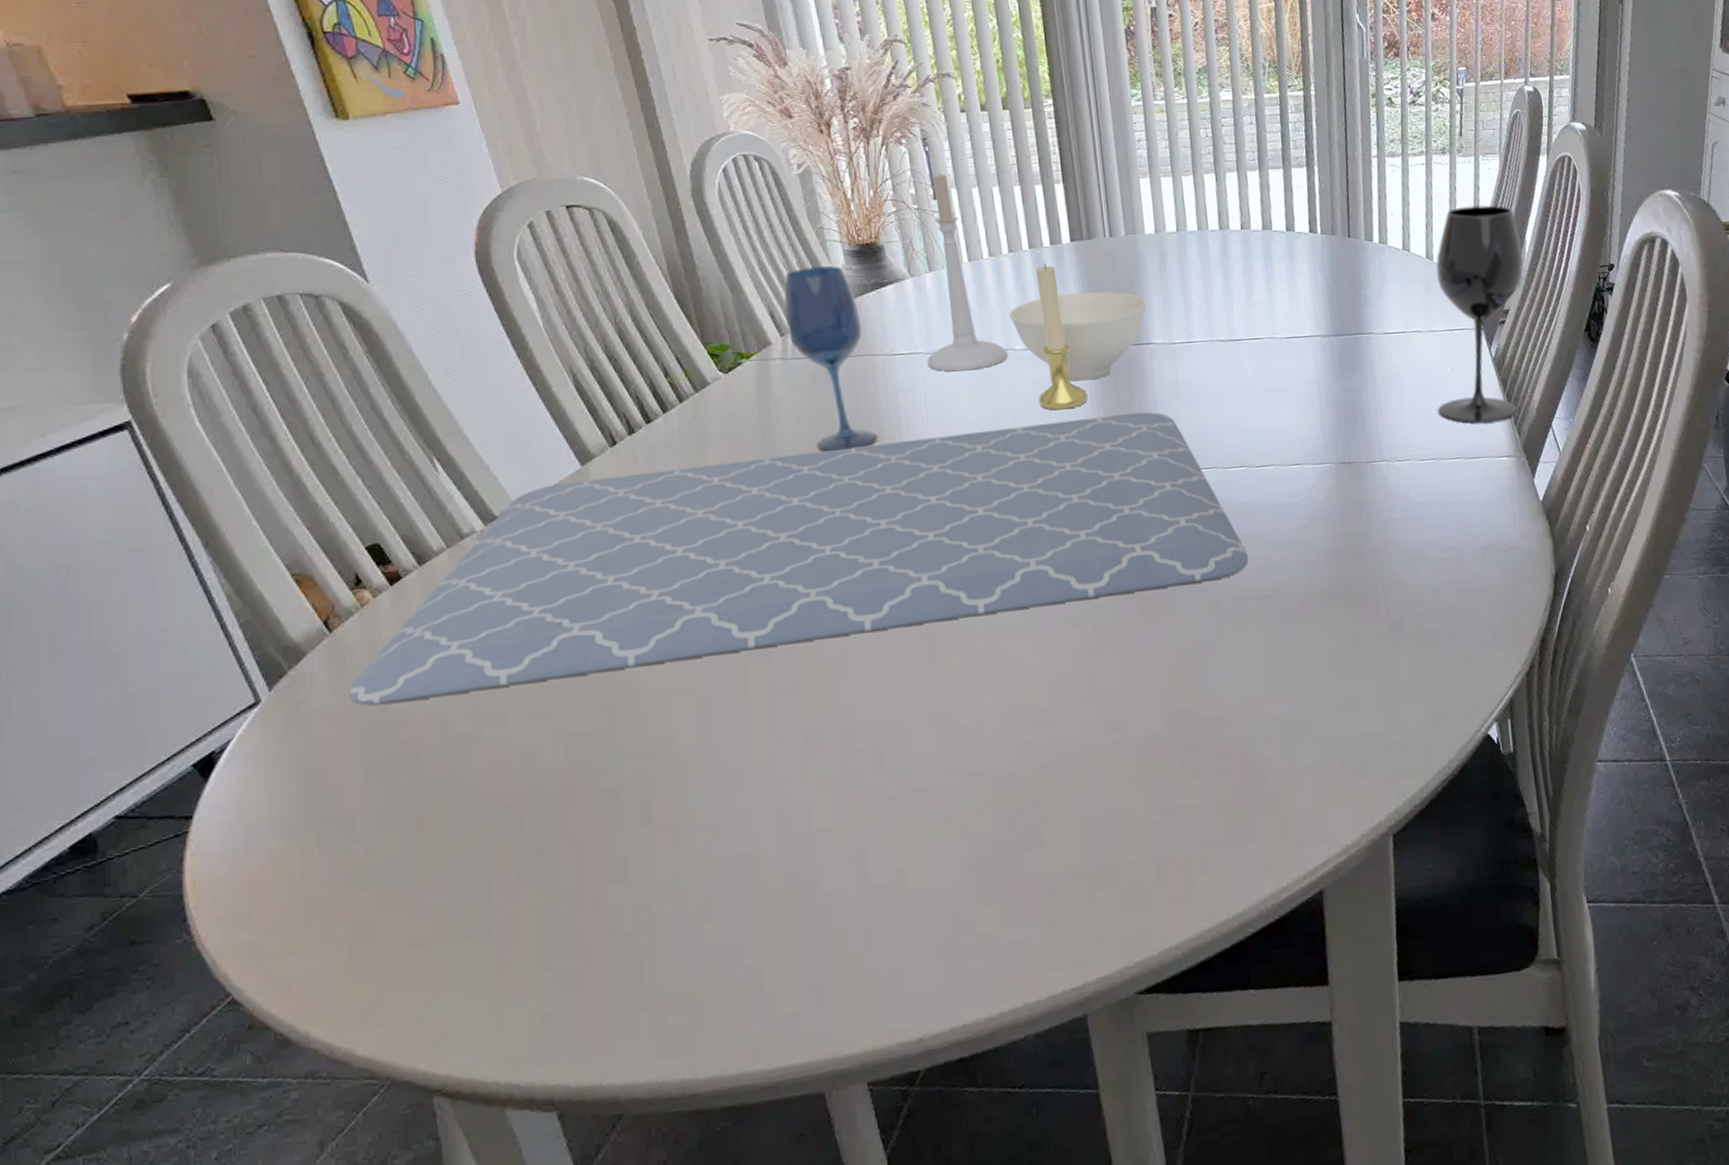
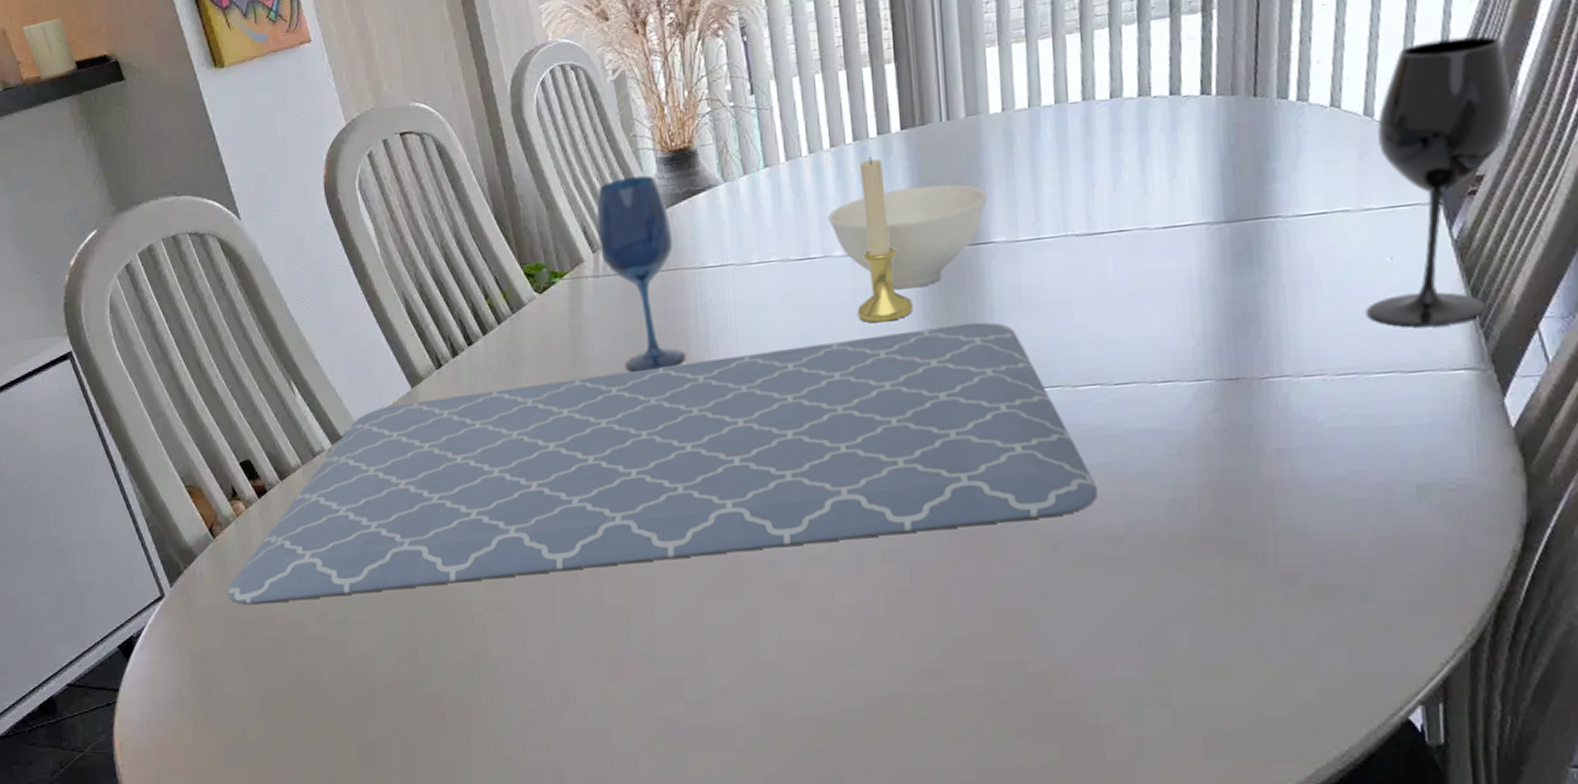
candle: none [67,42,148,110] -> present [22,18,79,81]
candlestick: present [927,173,1008,372] -> none [738,64,825,284]

